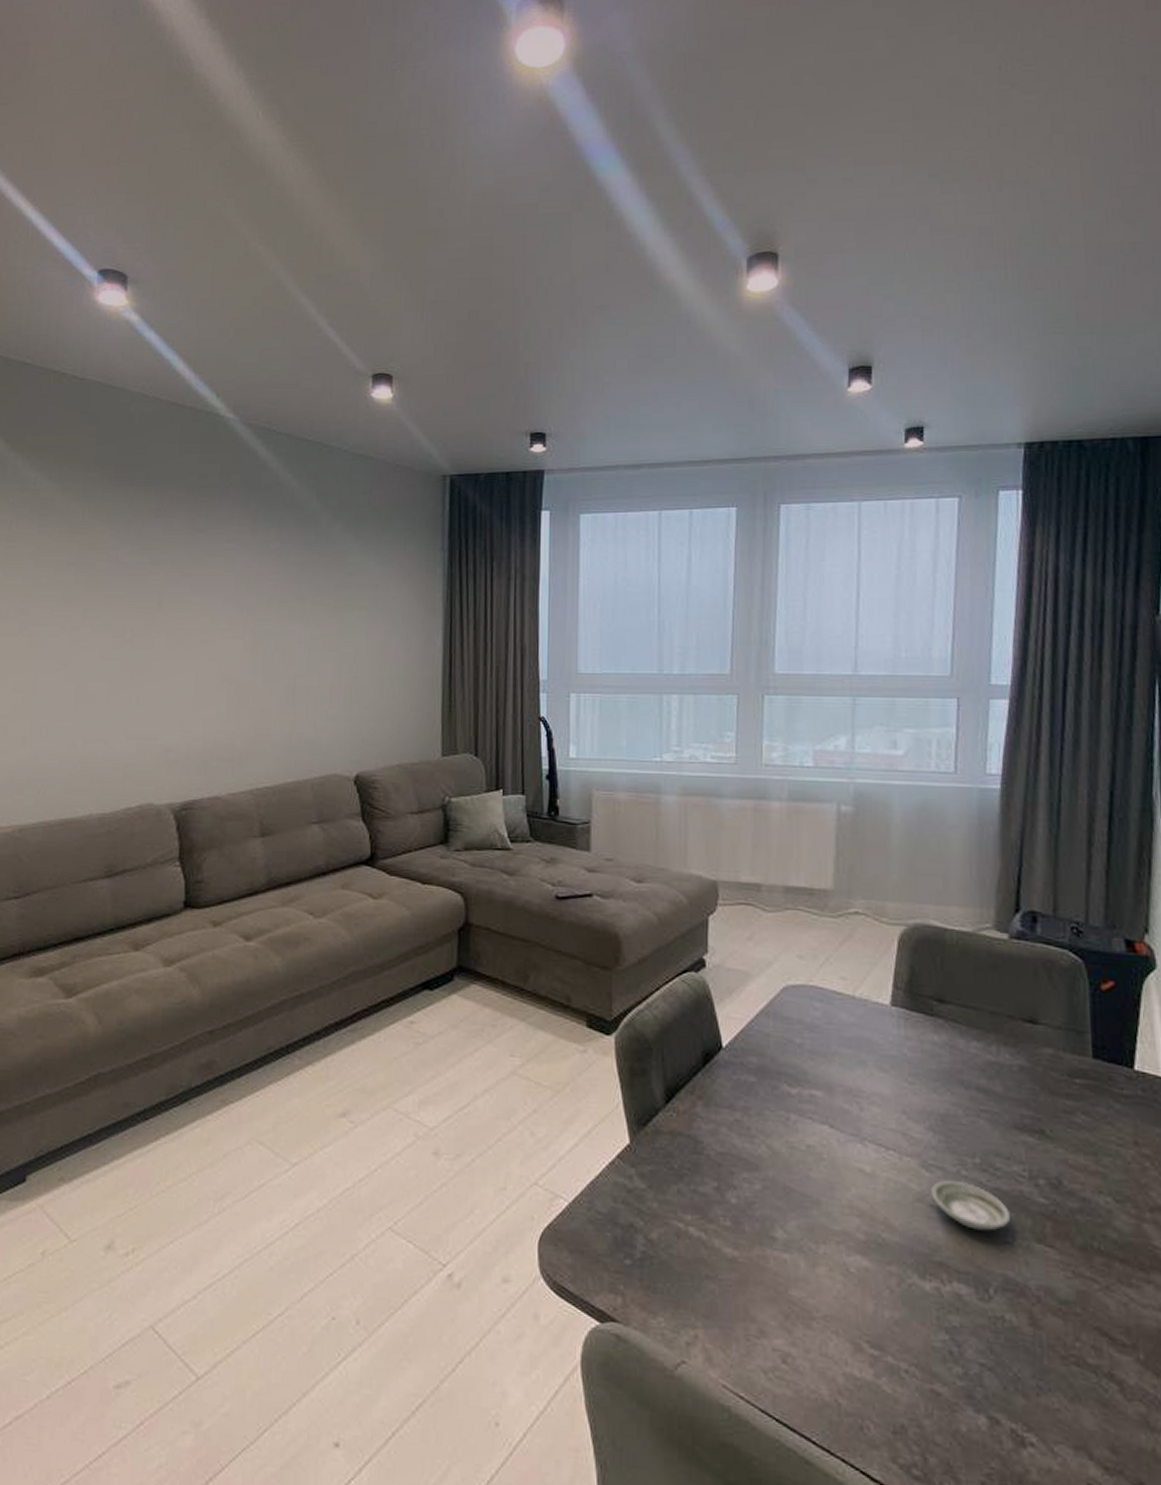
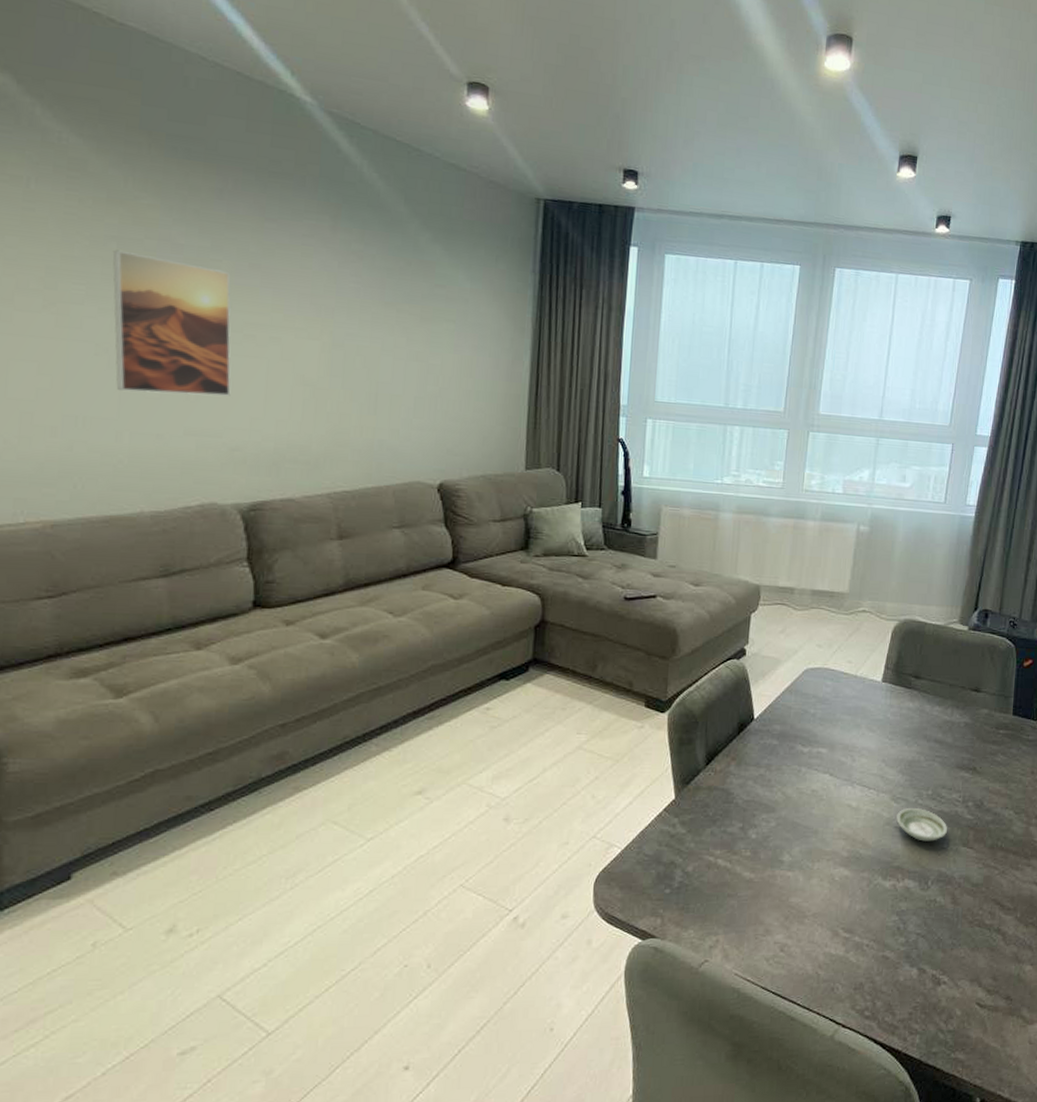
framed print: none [72,574,166,702] -> present [112,249,231,396]

